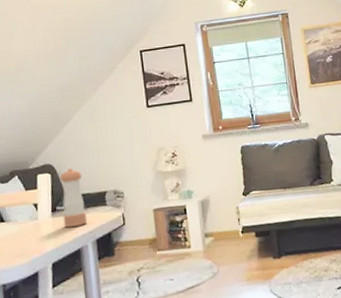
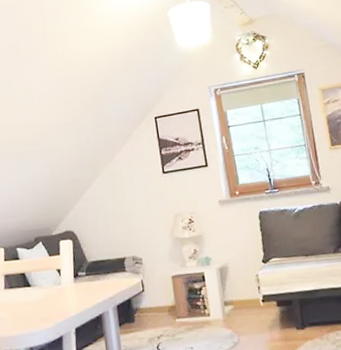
pepper shaker: present [59,168,88,227] -> none [80,235,108,293]

